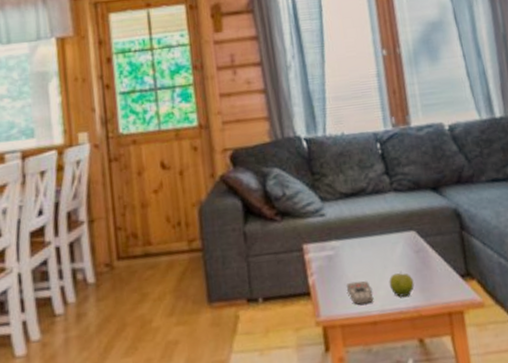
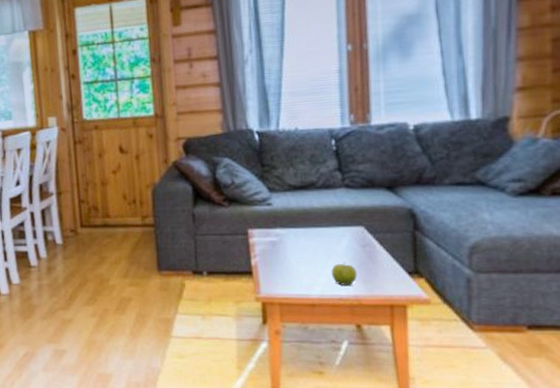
remote control: present [347,280,374,306] -> none [288,266,314,289]

